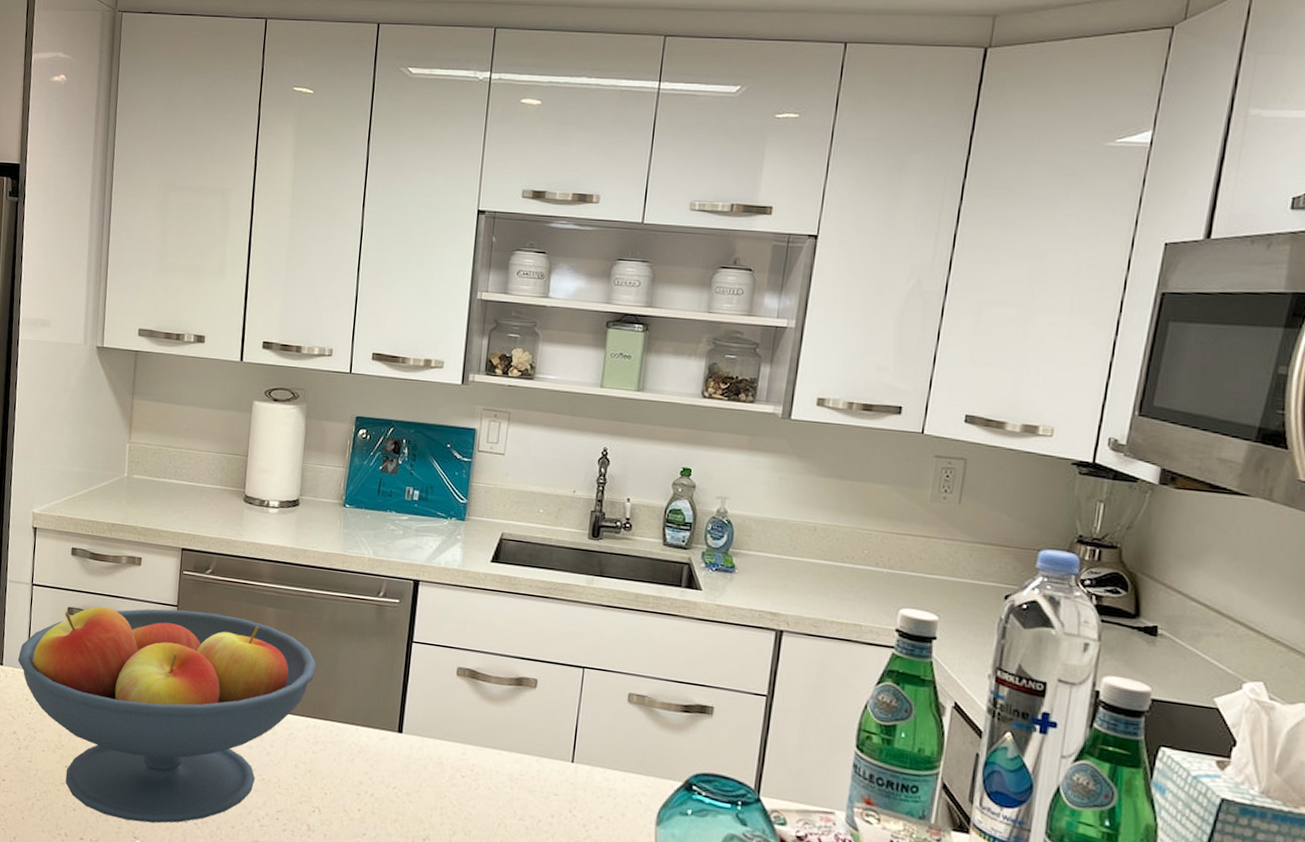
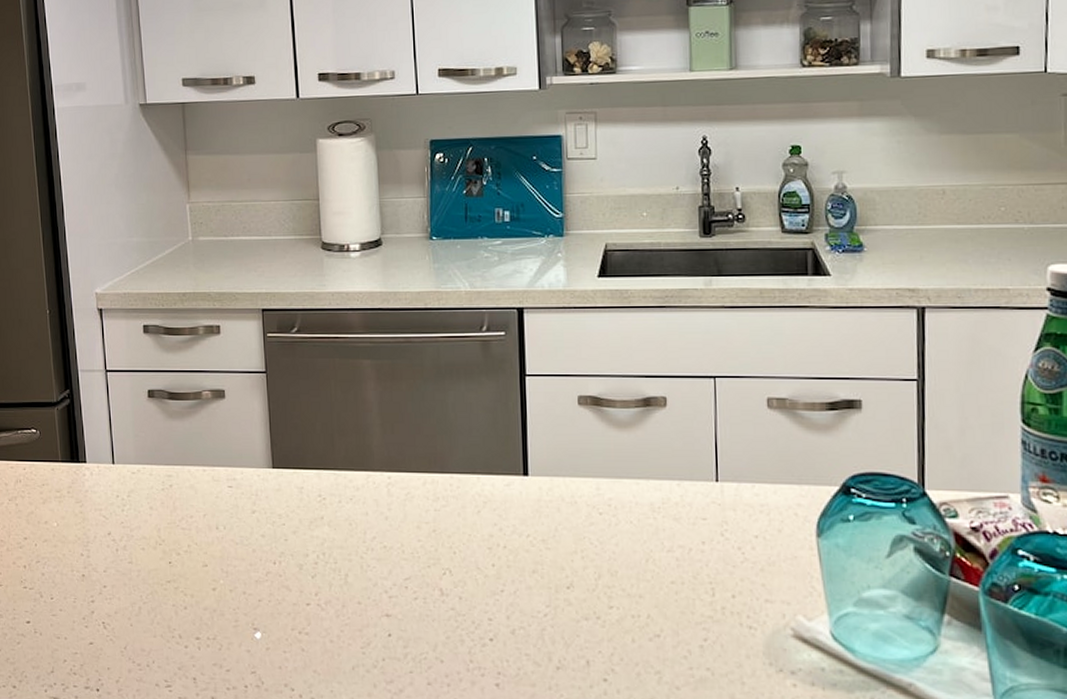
fruit bowl: present [18,607,317,824] -> none [101,374,425,612]

